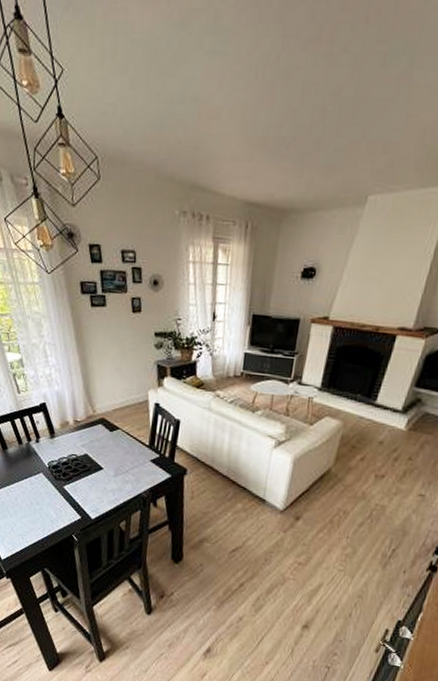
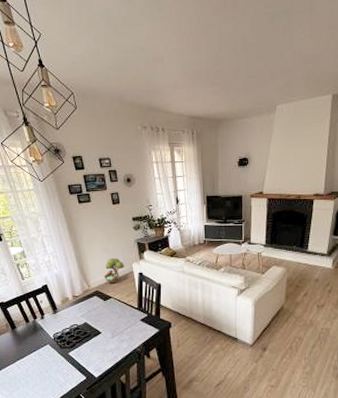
decorative tree: none [112,380,139,412] -> present [103,258,125,284]

